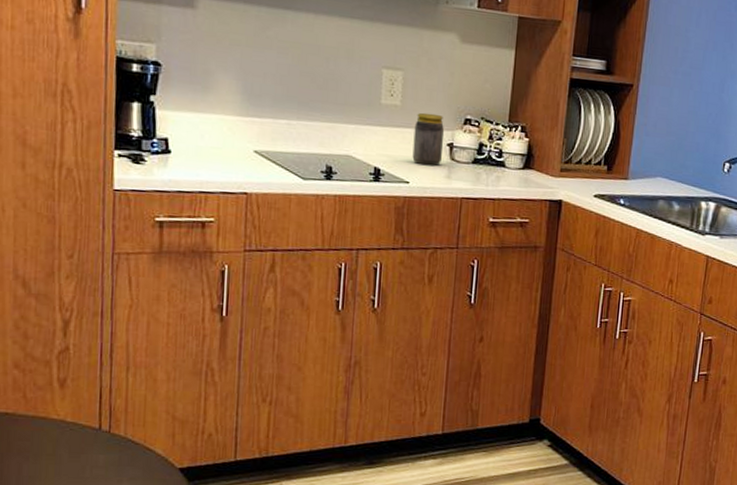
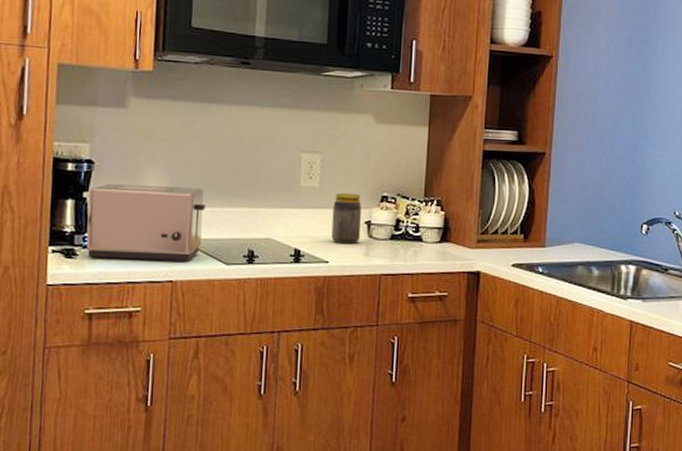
toaster: none [154,88,282,174] -> present [86,184,206,261]

